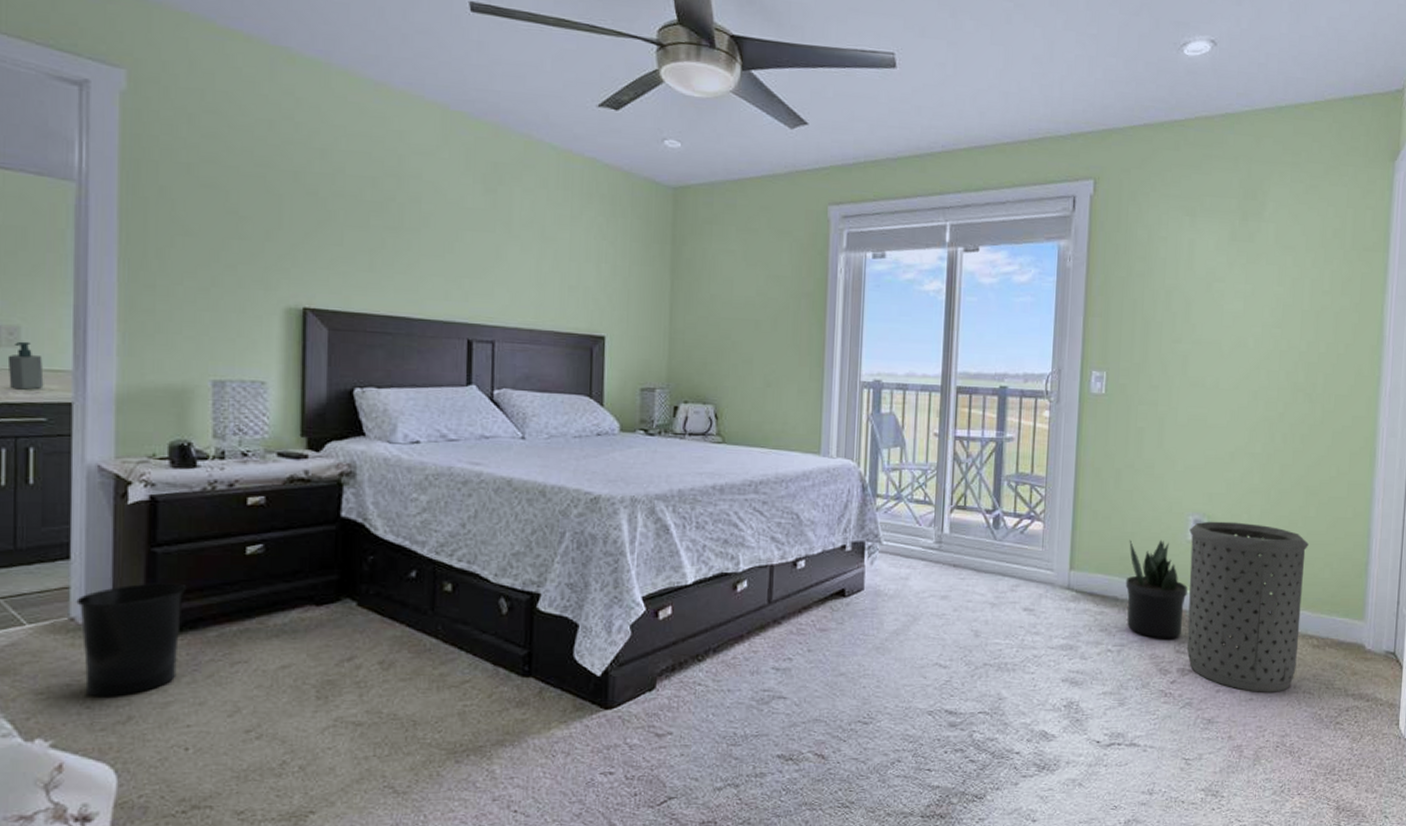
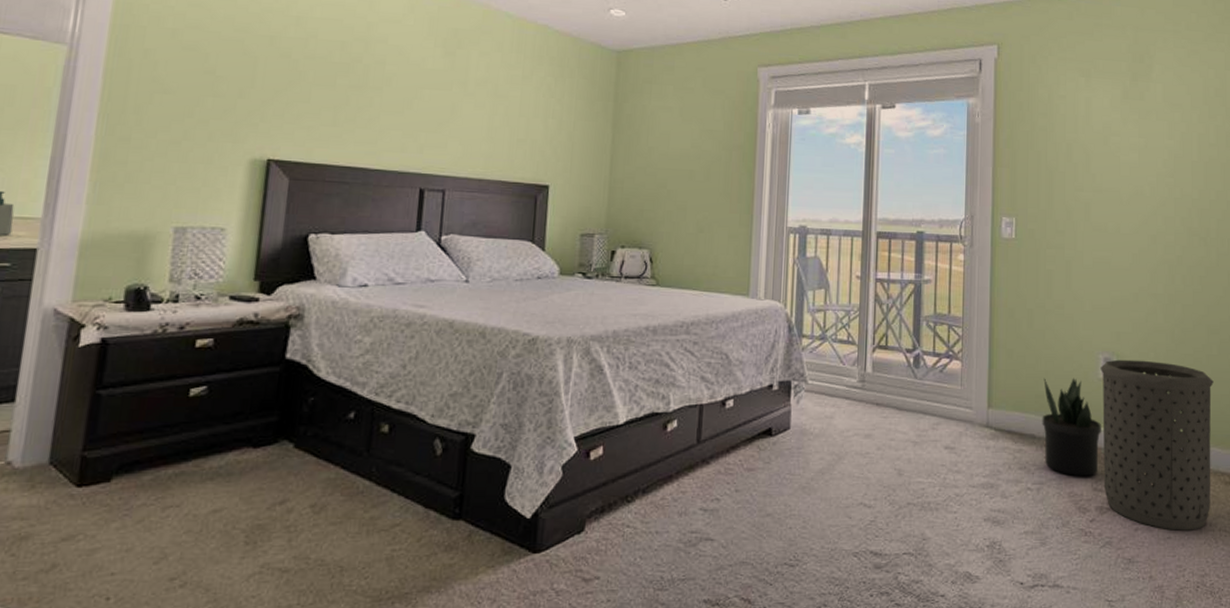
waste bin: present [76,583,187,697] -> none [12,425,127,544]

